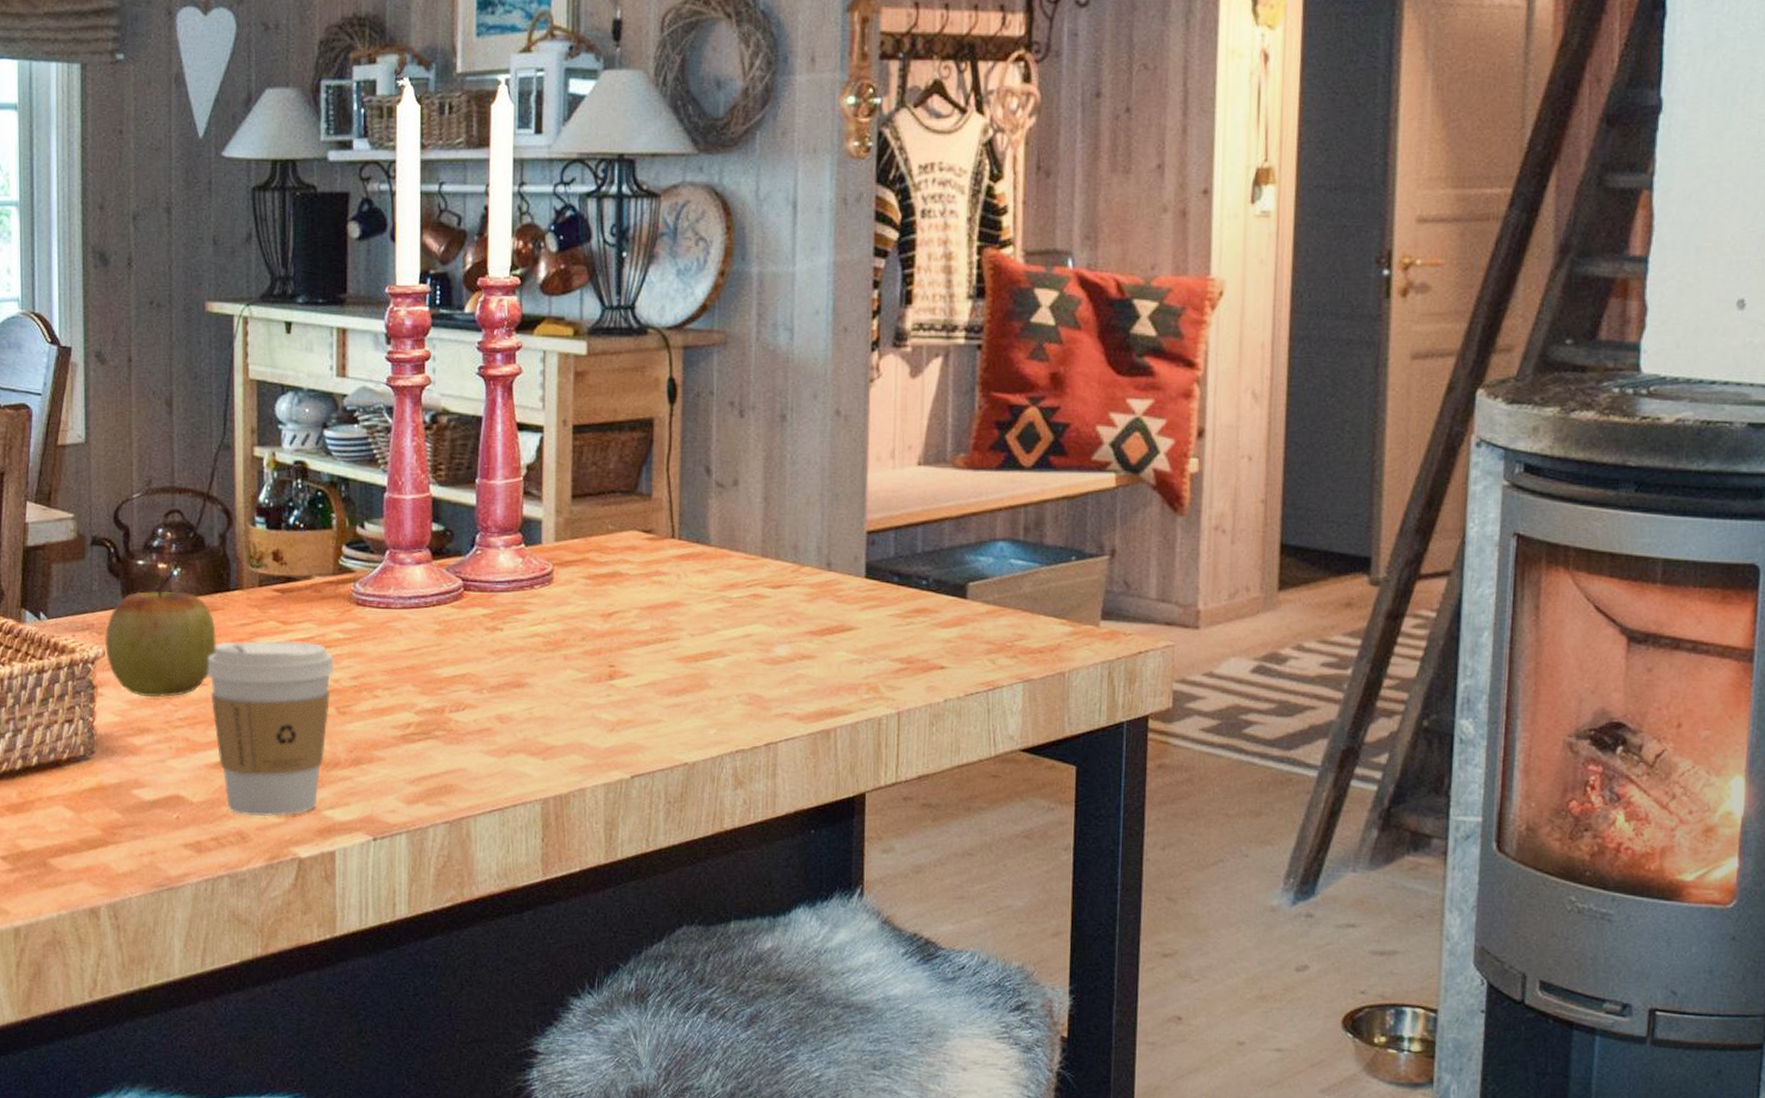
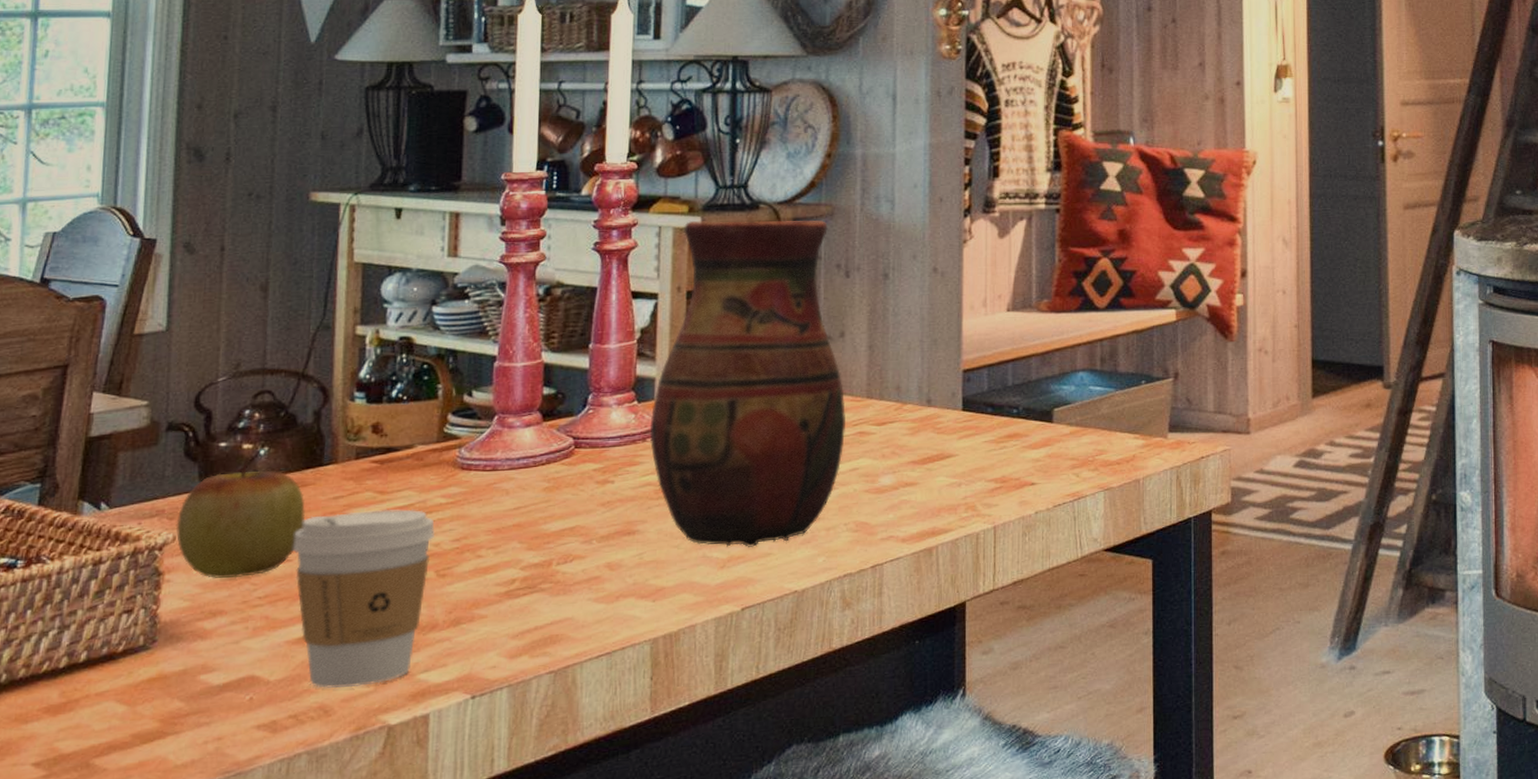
vase: none [537,346,739,712] -> present [649,220,845,547]

